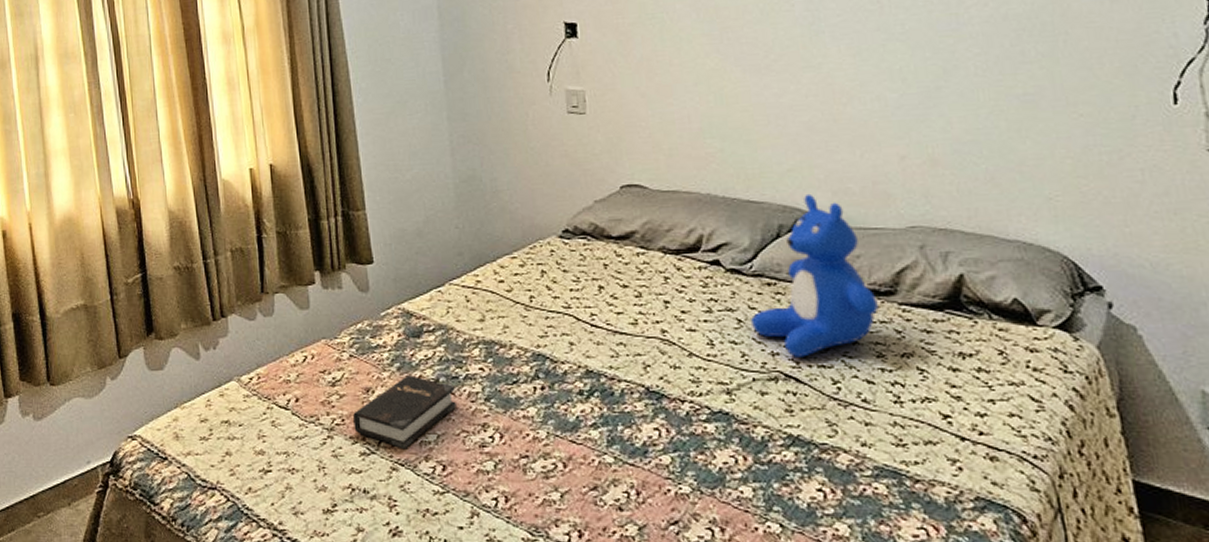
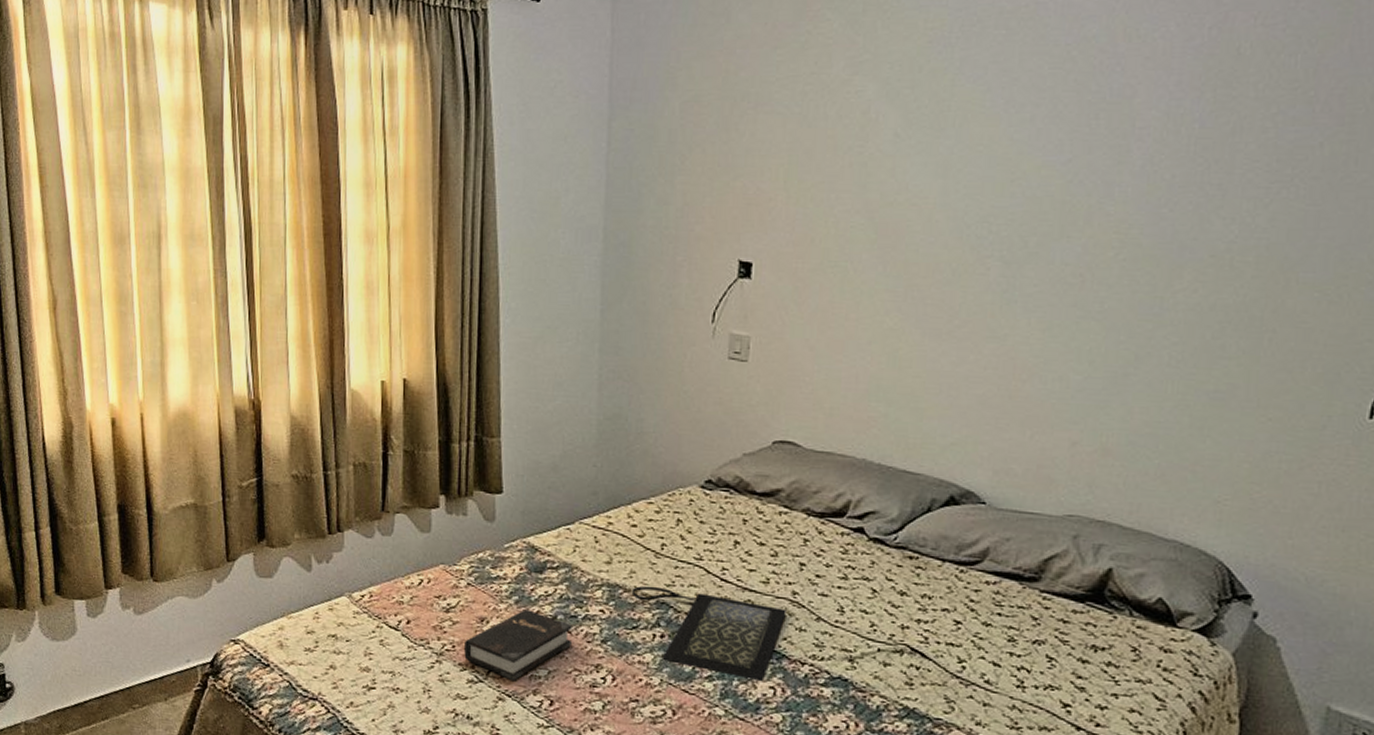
clutch bag: none [507,339,659,424] -> present [631,585,786,682]
teddy bear: present [751,193,879,357] -> none [886,470,1019,634]

